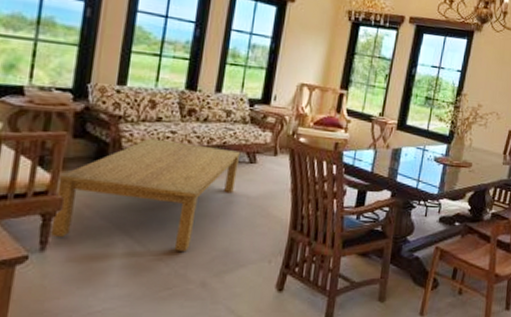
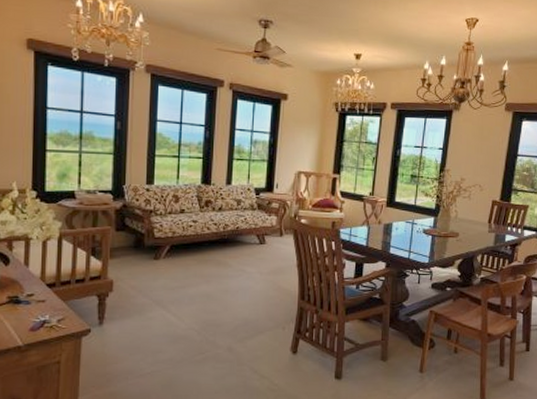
coffee table: present [50,138,241,251] -> none [105,227,252,322]

